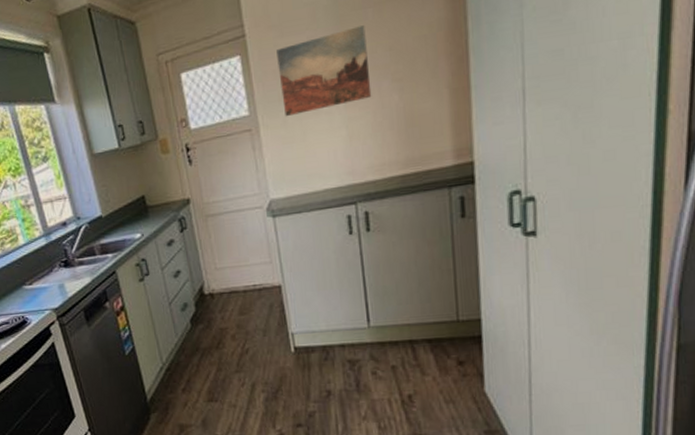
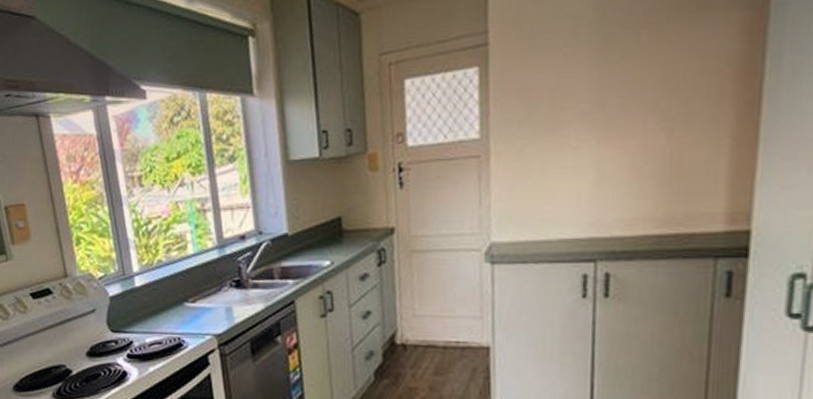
wall art: present [276,25,372,117] -> none [522,49,636,147]

